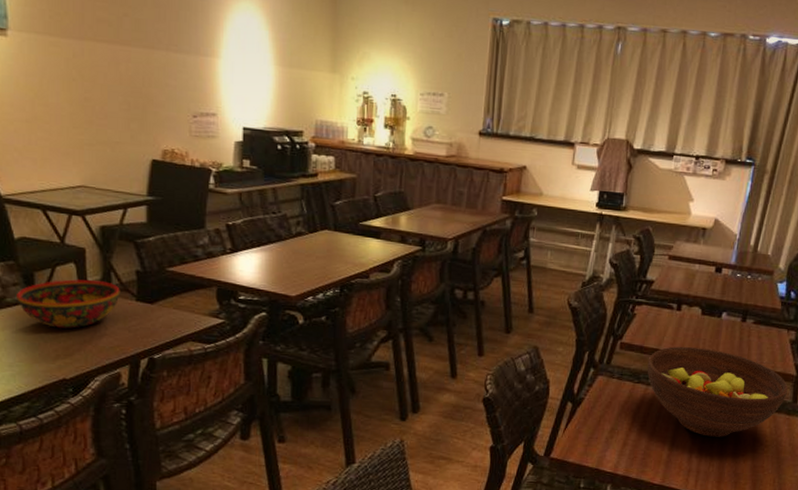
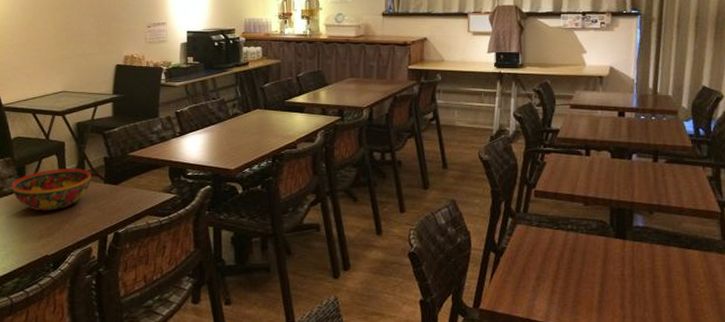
fruit bowl: present [647,346,788,437] -> none [564,190,714,280]

